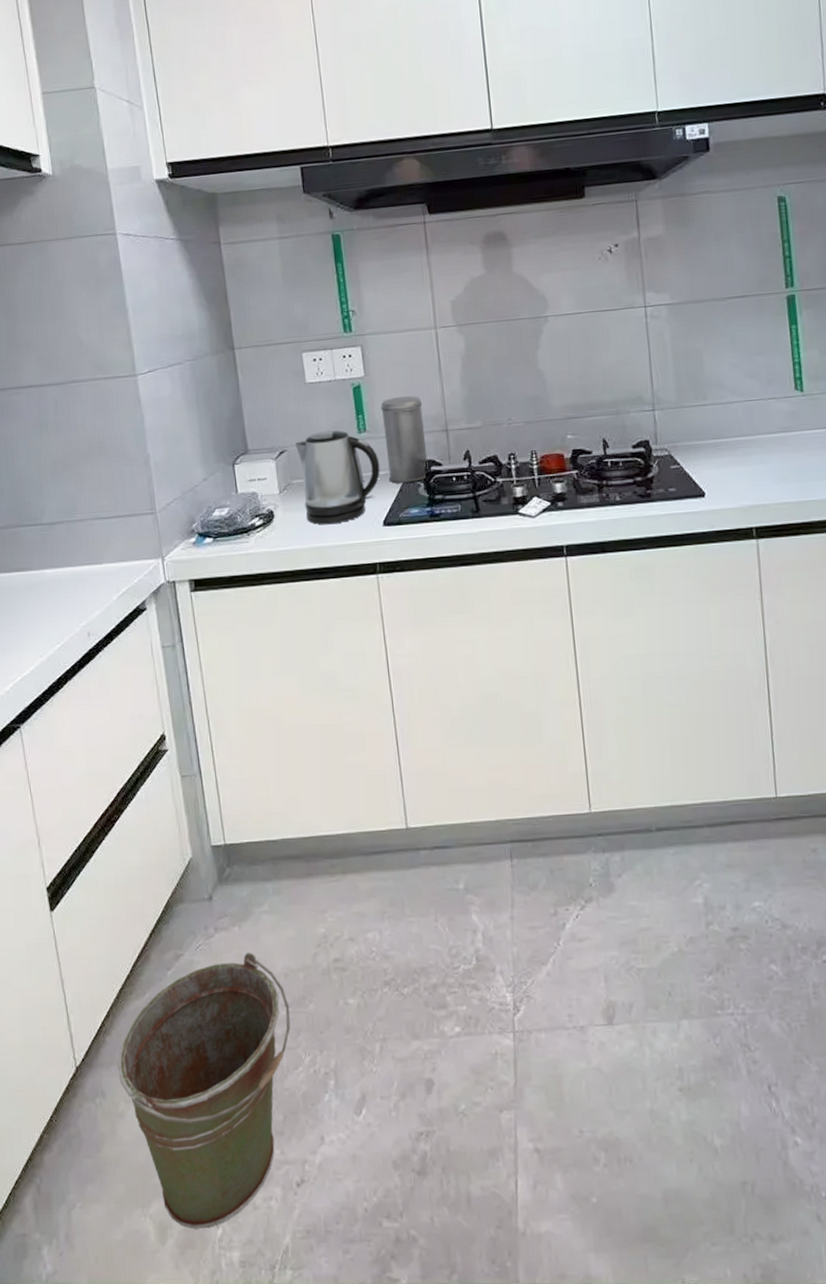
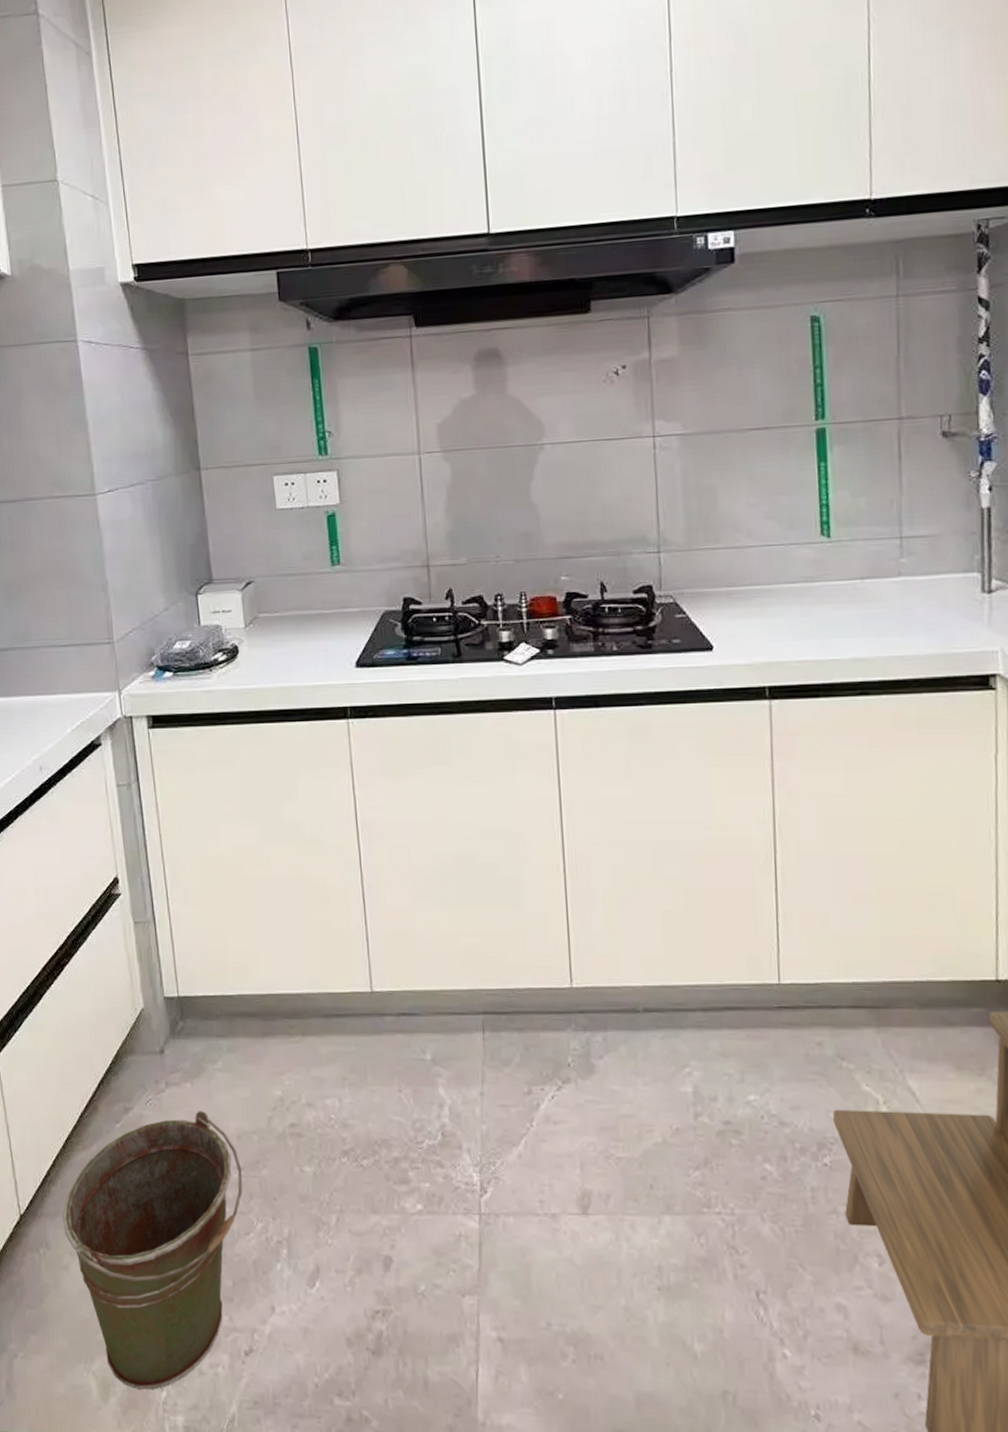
kettle: present [295,430,380,525] -> none [262,561,354,663]
canister: present [381,396,429,484] -> none [357,527,407,623]

